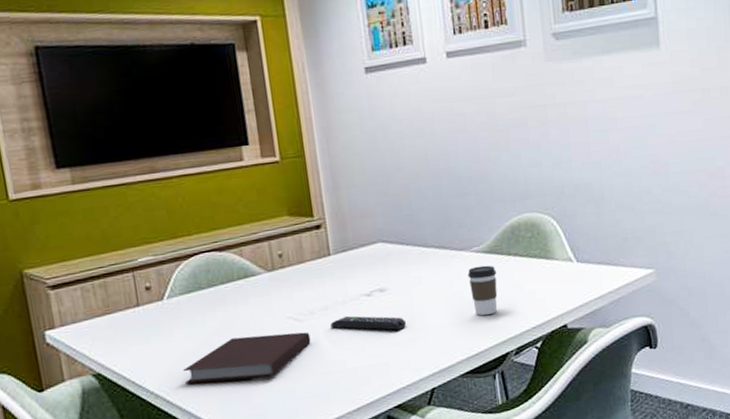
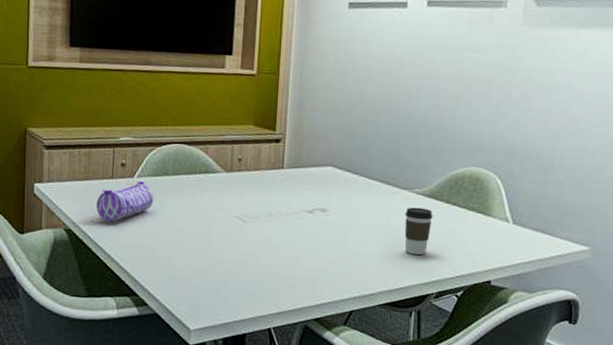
pencil case: none [125,302,192,355] -> present [96,181,154,222]
notebook: present [182,332,311,384] -> none [137,224,251,265]
remote control: present [330,315,407,331] -> none [271,226,340,250]

